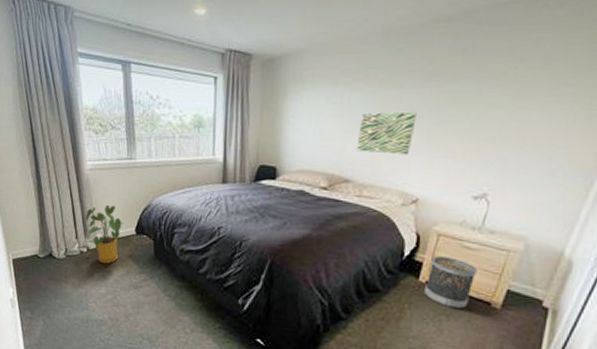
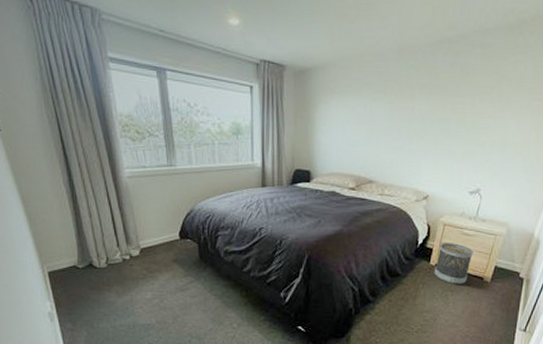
house plant: present [85,204,125,264] -> none [126,211,168,270]
wall art: present [356,112,417,155] -> none [378,120,426,158]

